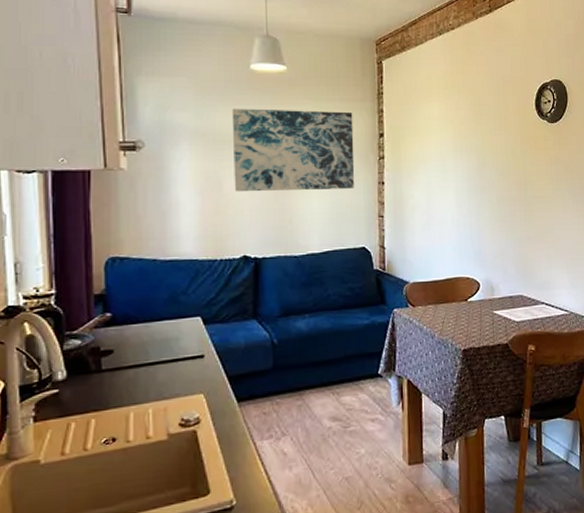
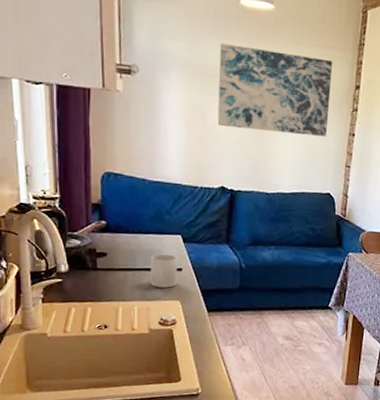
mug: none [165,340,199,382] -> present [150,254,178,288]

